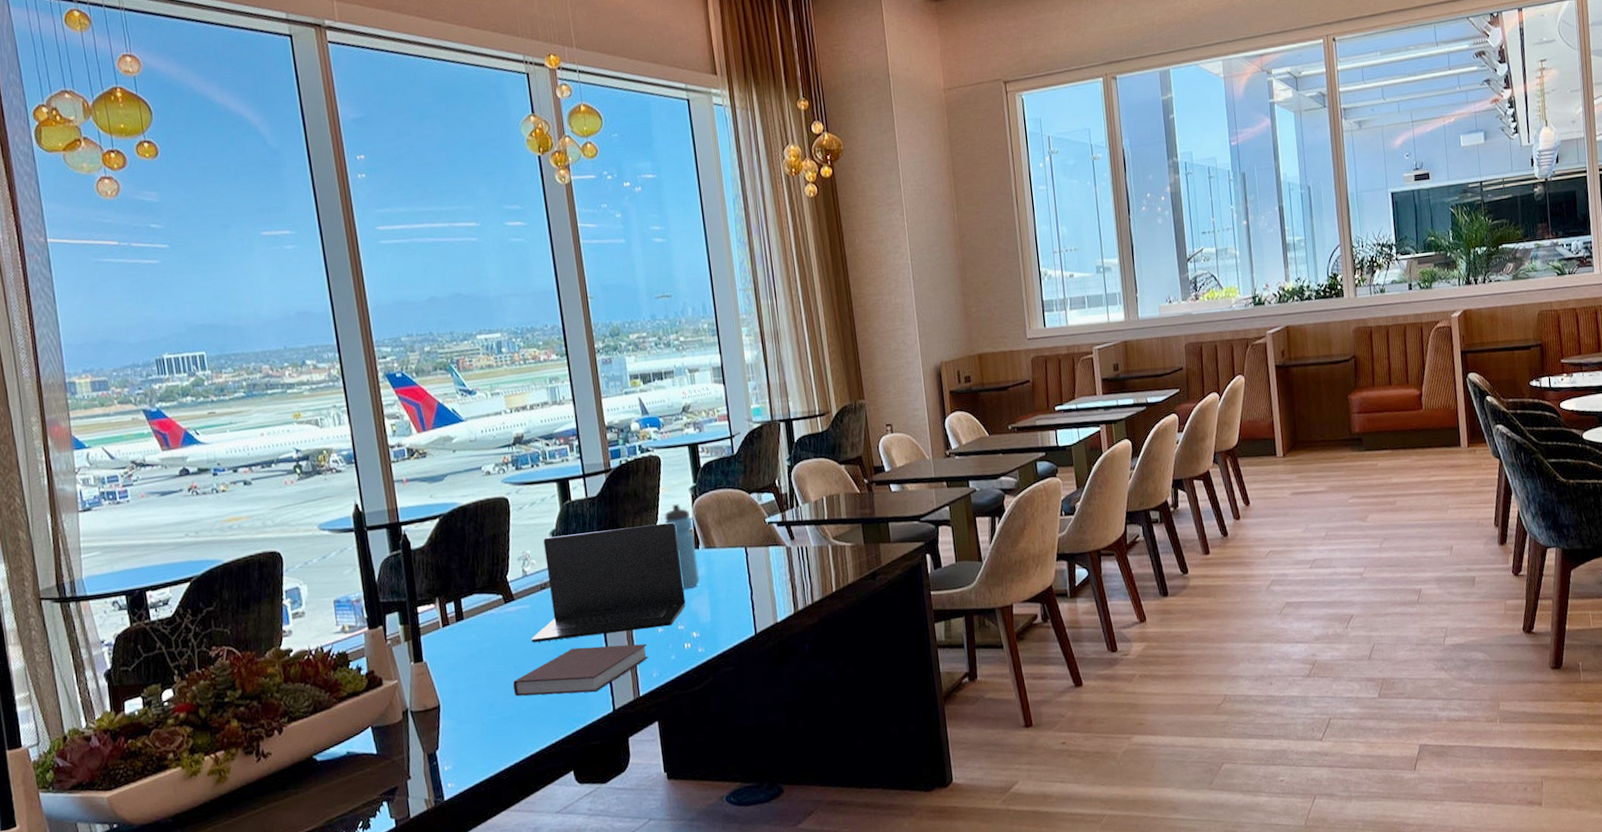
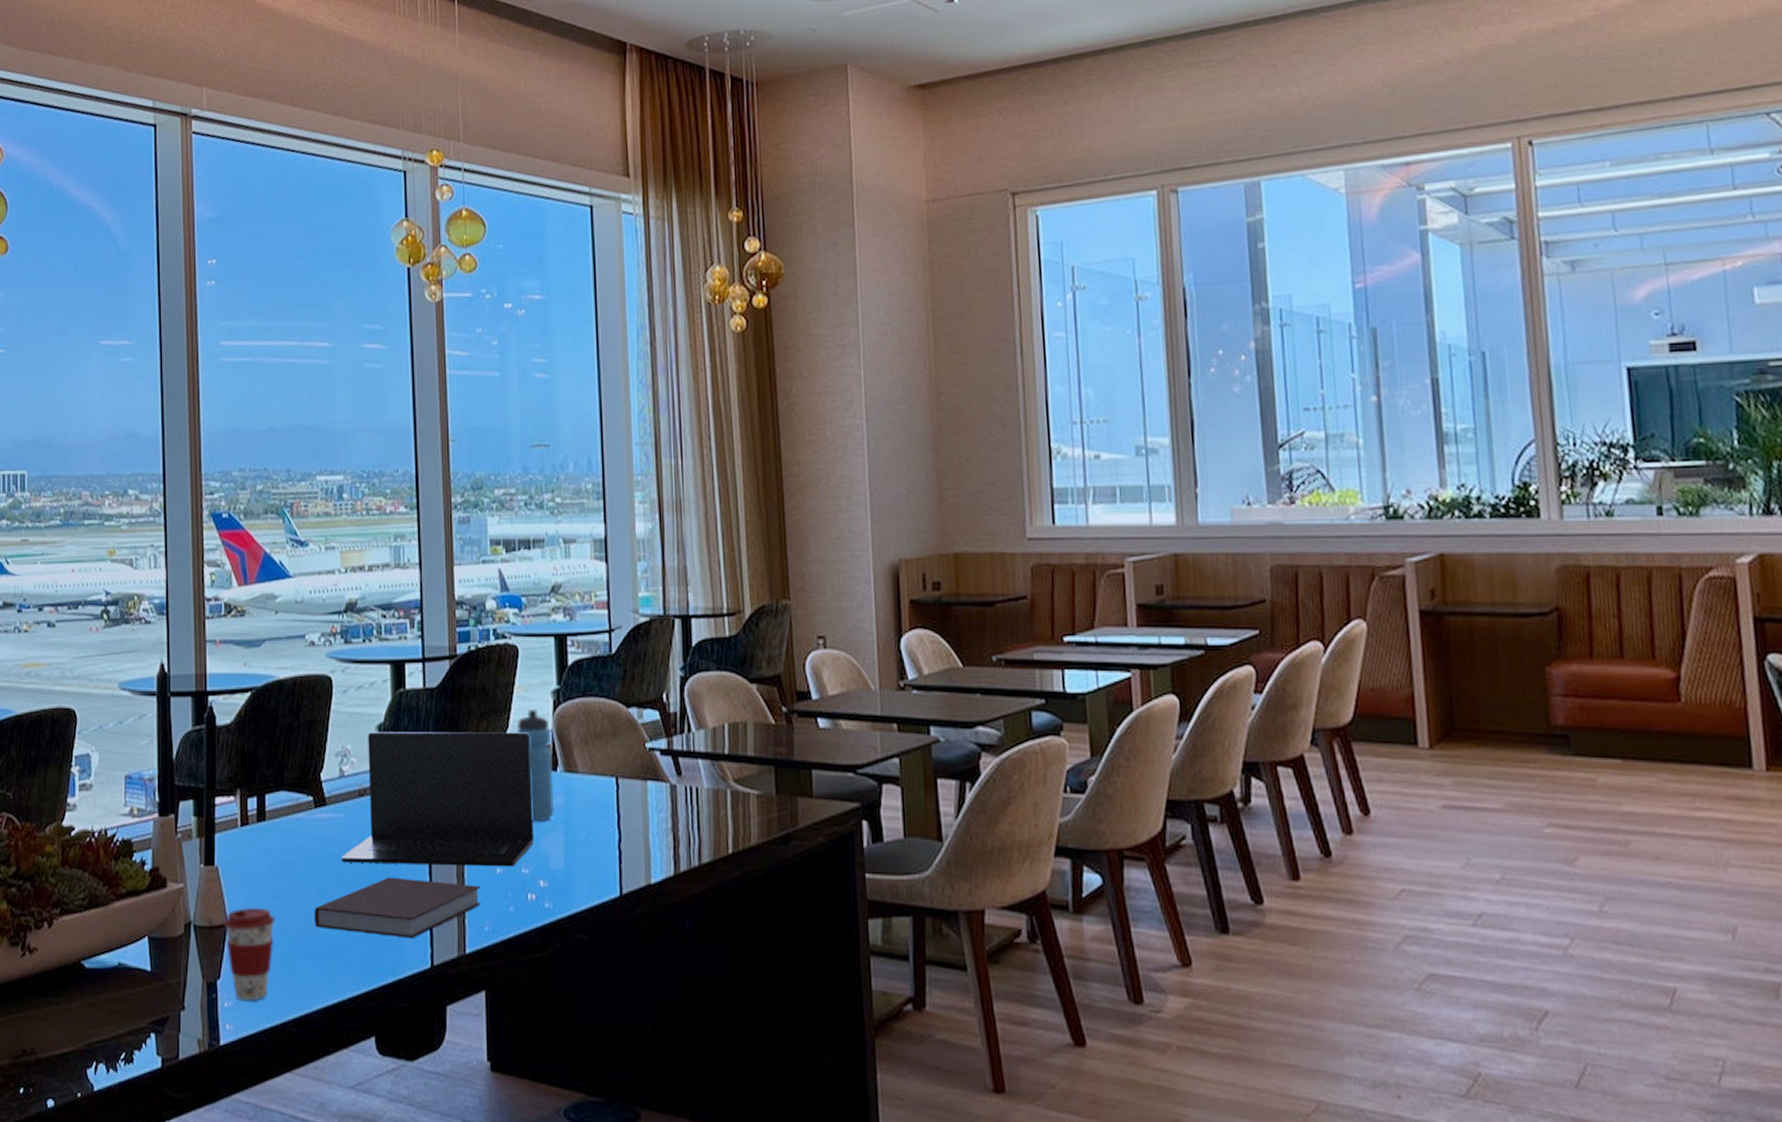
coffee cup: none [437,688,482,763] -> present [224,907,276,1001]

